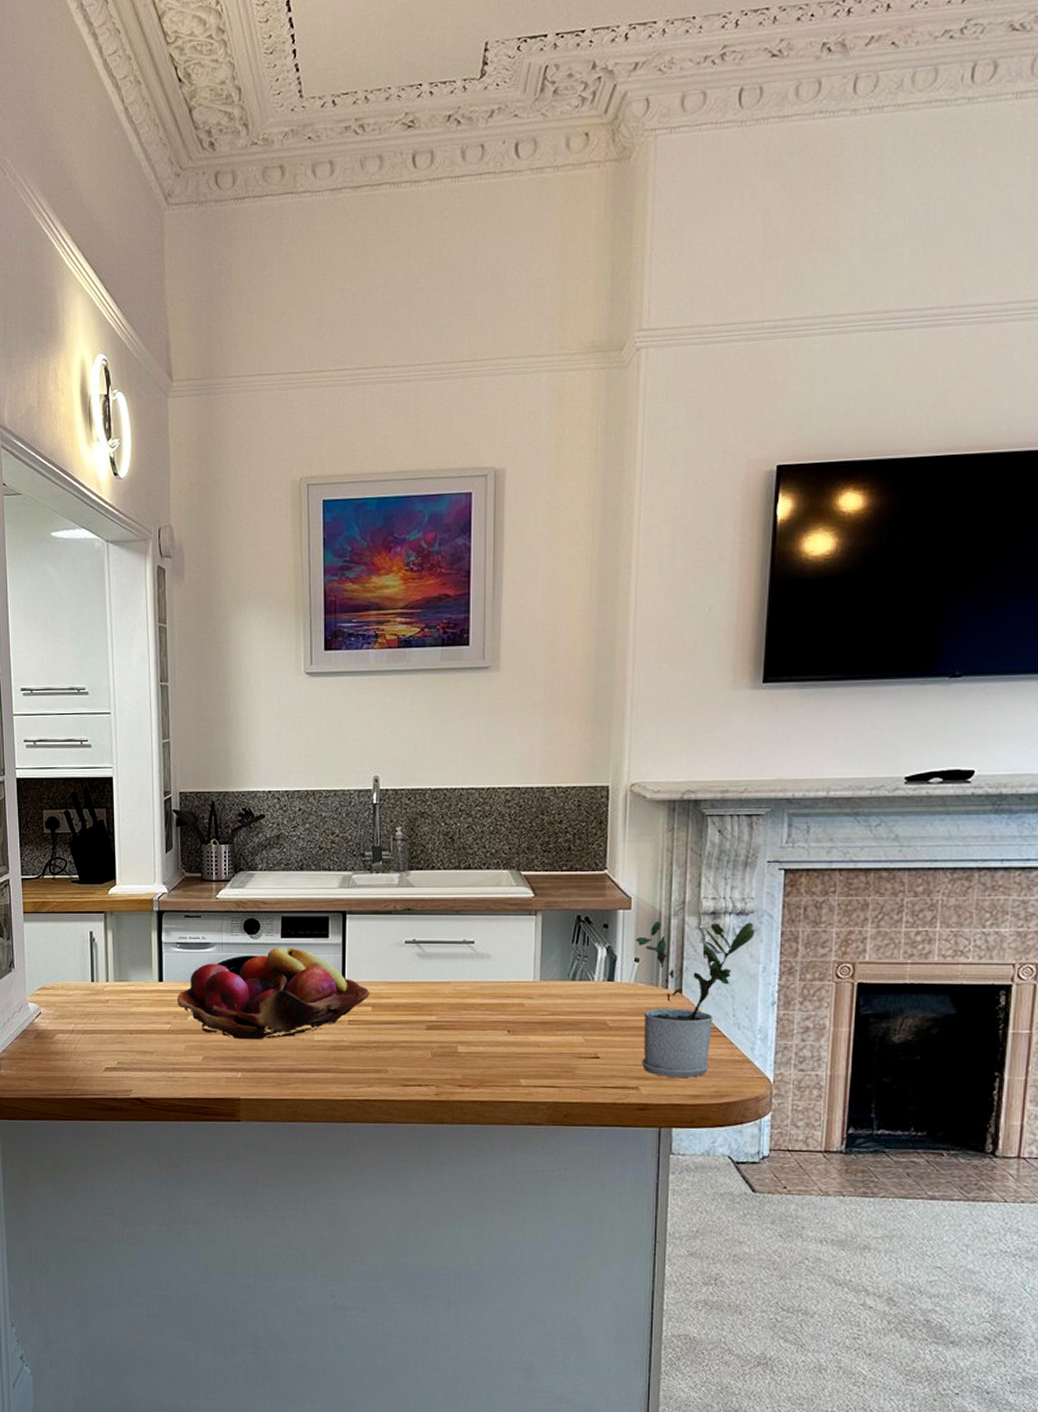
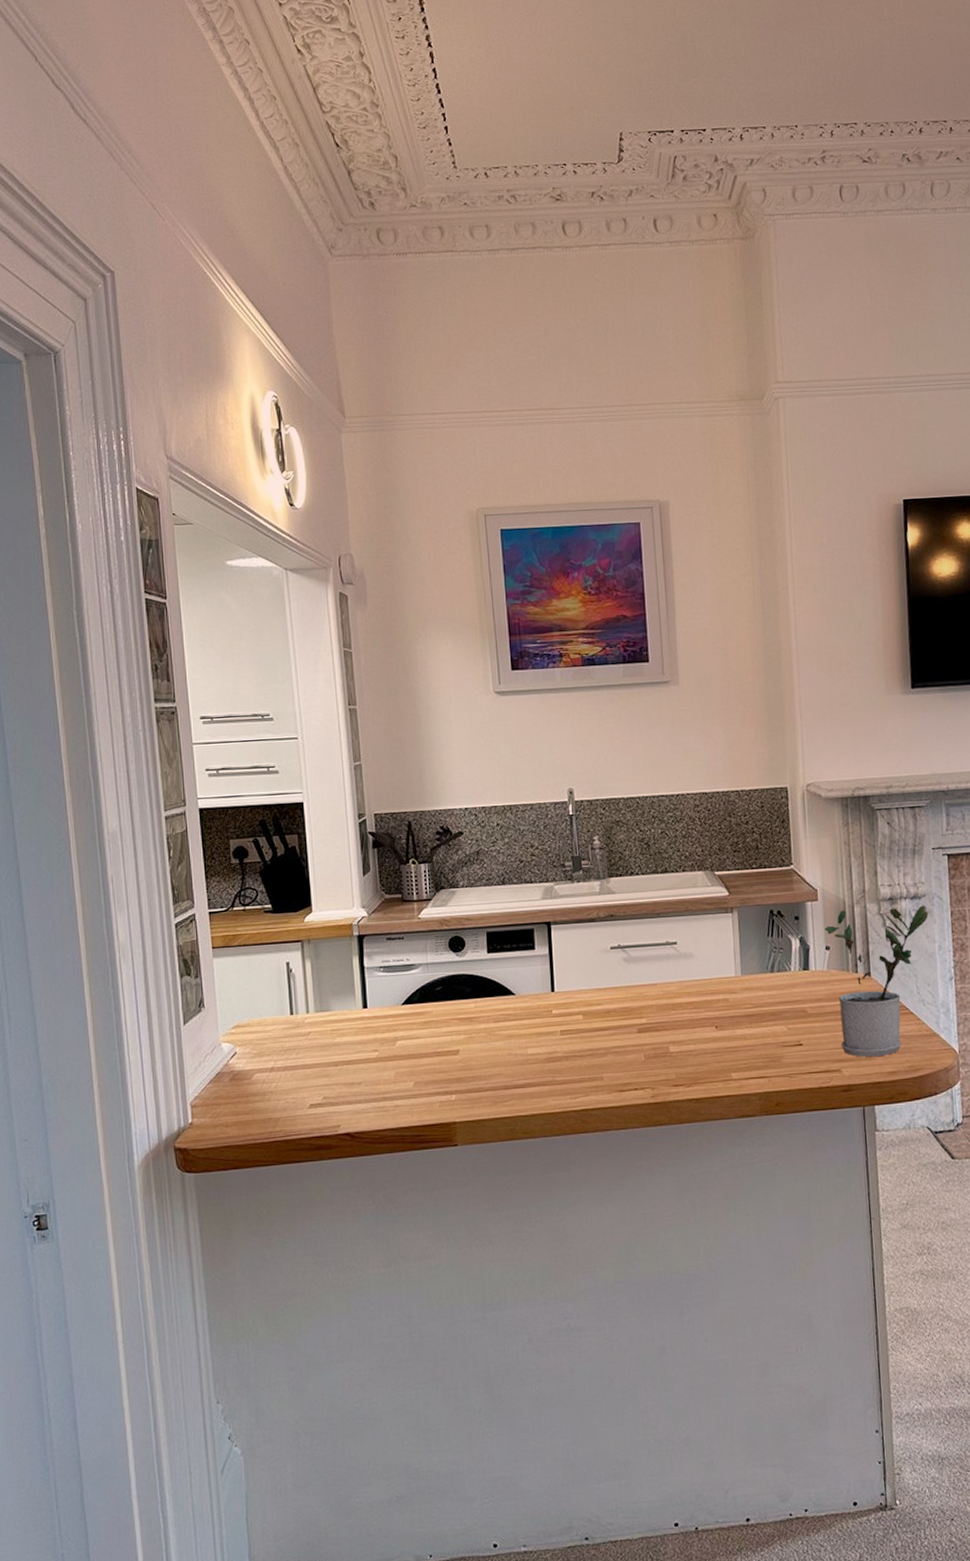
fruit basket: present [178,946,370,1040] -> none [384,961,580,1061]

